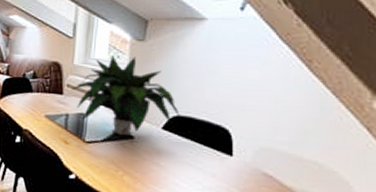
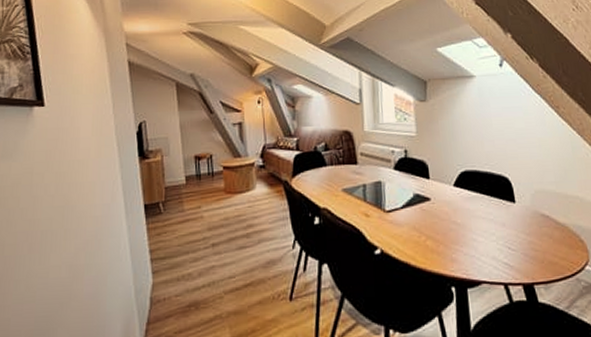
potted plant: present [72,55,180,136] -> none [366,117,467,199]

